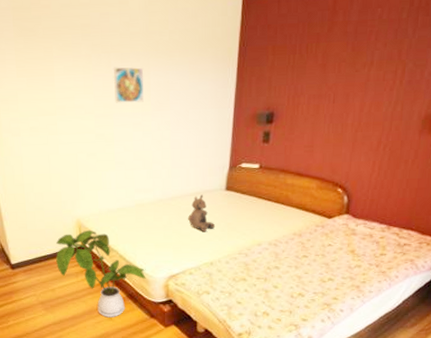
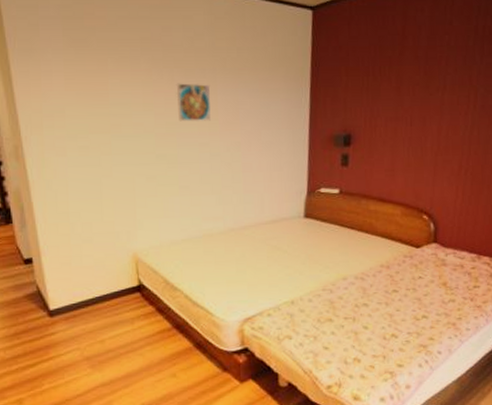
house plant: present [56,229,146,318] -> none [107,265,217,374]
teddy bear: present [188,195,216,232] -> none [264,223,295,266]

